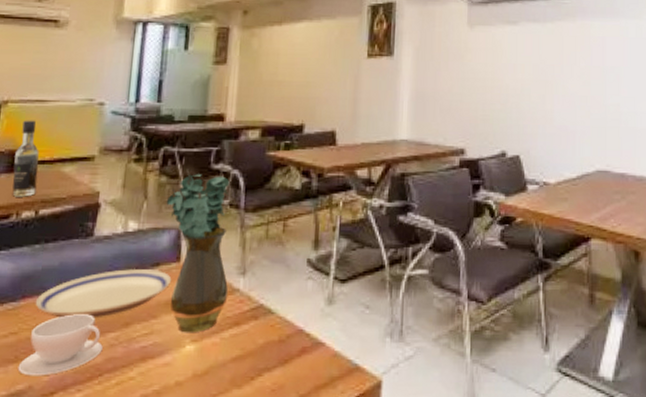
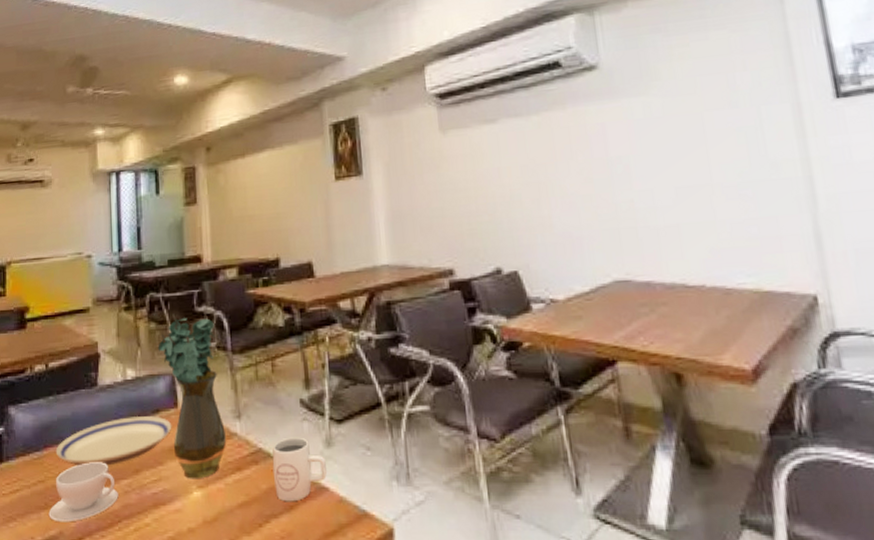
bottle: present [12,120,39,197] -> none [23,277,44,352]
mug: none [271,294,325,356] -> present [272,437,327,502]

